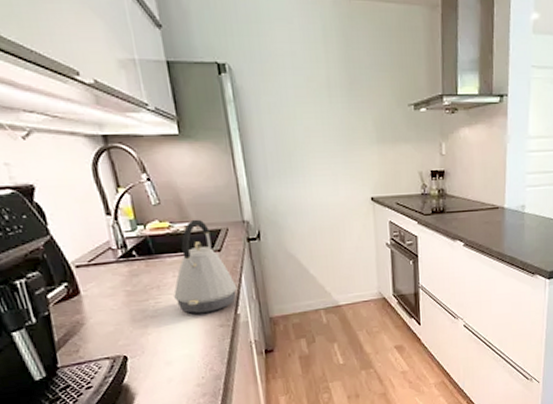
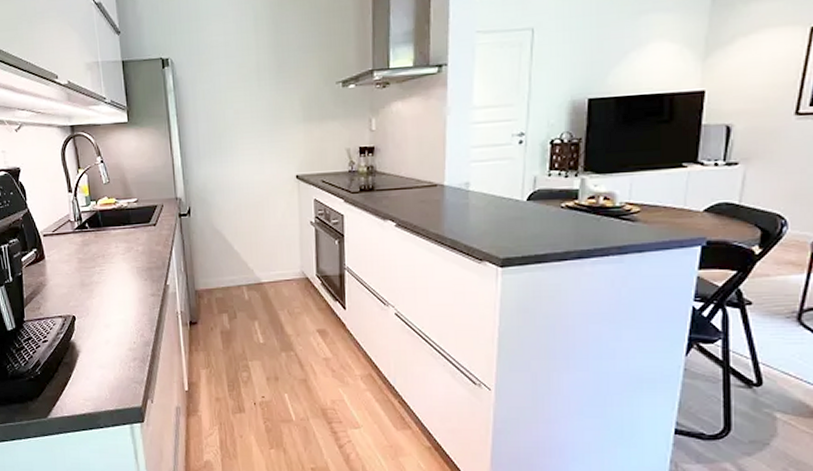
kettle: present [174,219,237,313] -> none [115,196,168,282]

